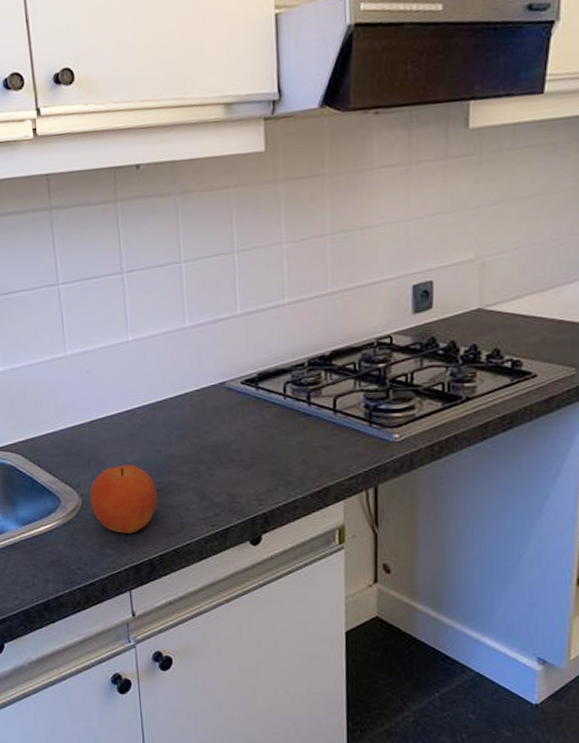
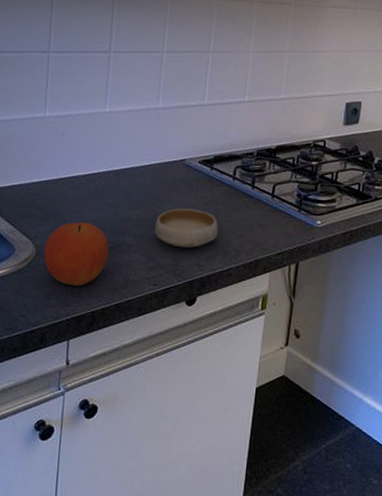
bowl: none [203,436,275,482] -> present [155,208,218,248]

